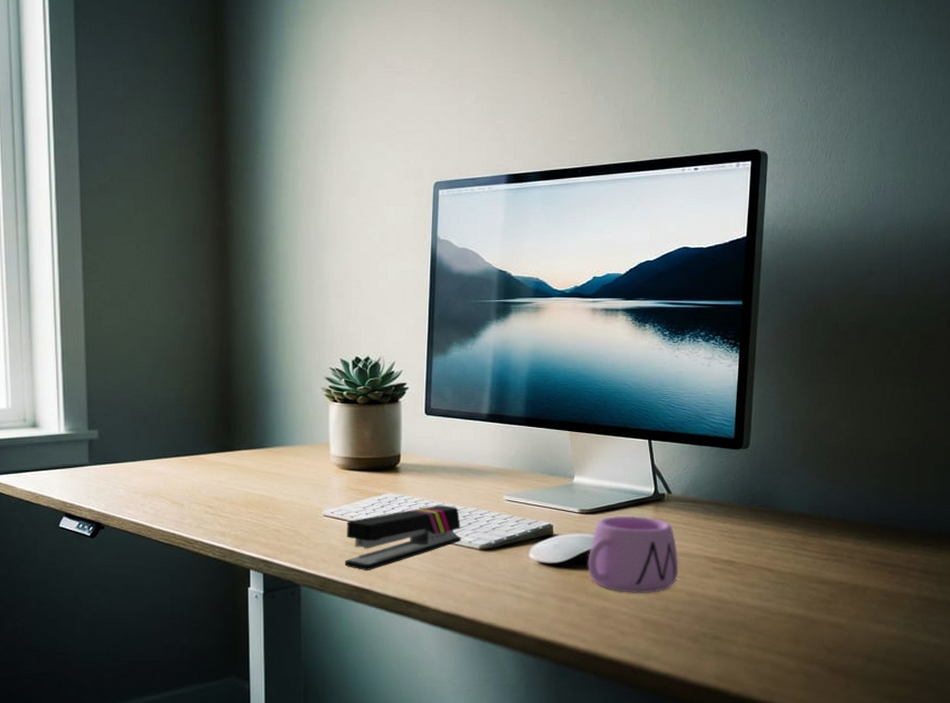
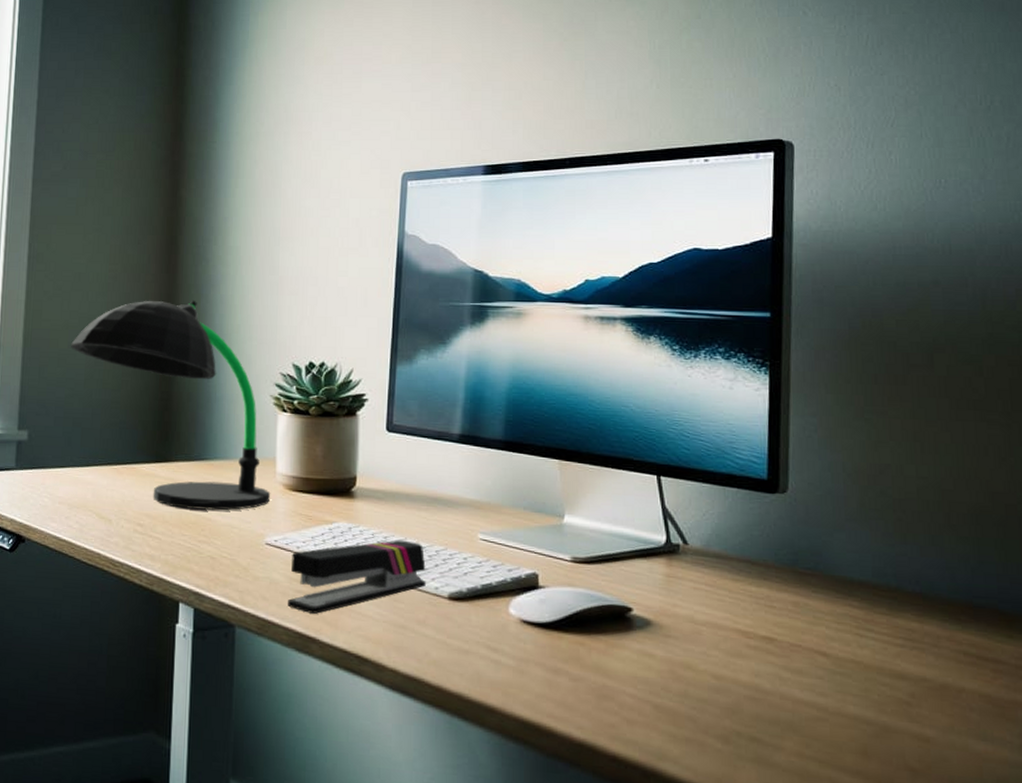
desk lamp: none [133,304,326,490] -> present [71,300,271,511]
mug: present [587,515,679,594] -> none [582,567,701,673]

